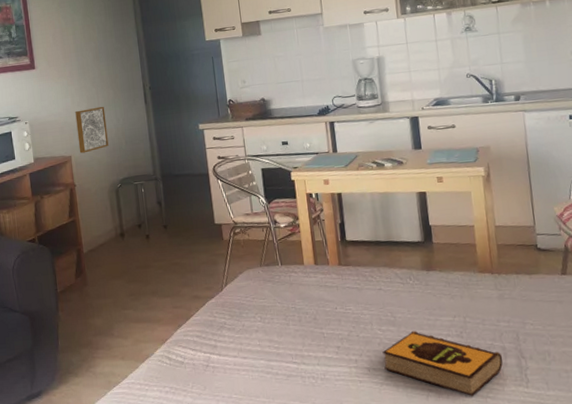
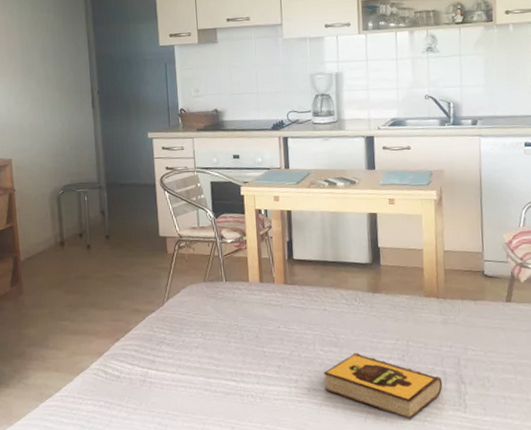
wall art: present [75,106,109,154] -> none [18,108,52,157]

